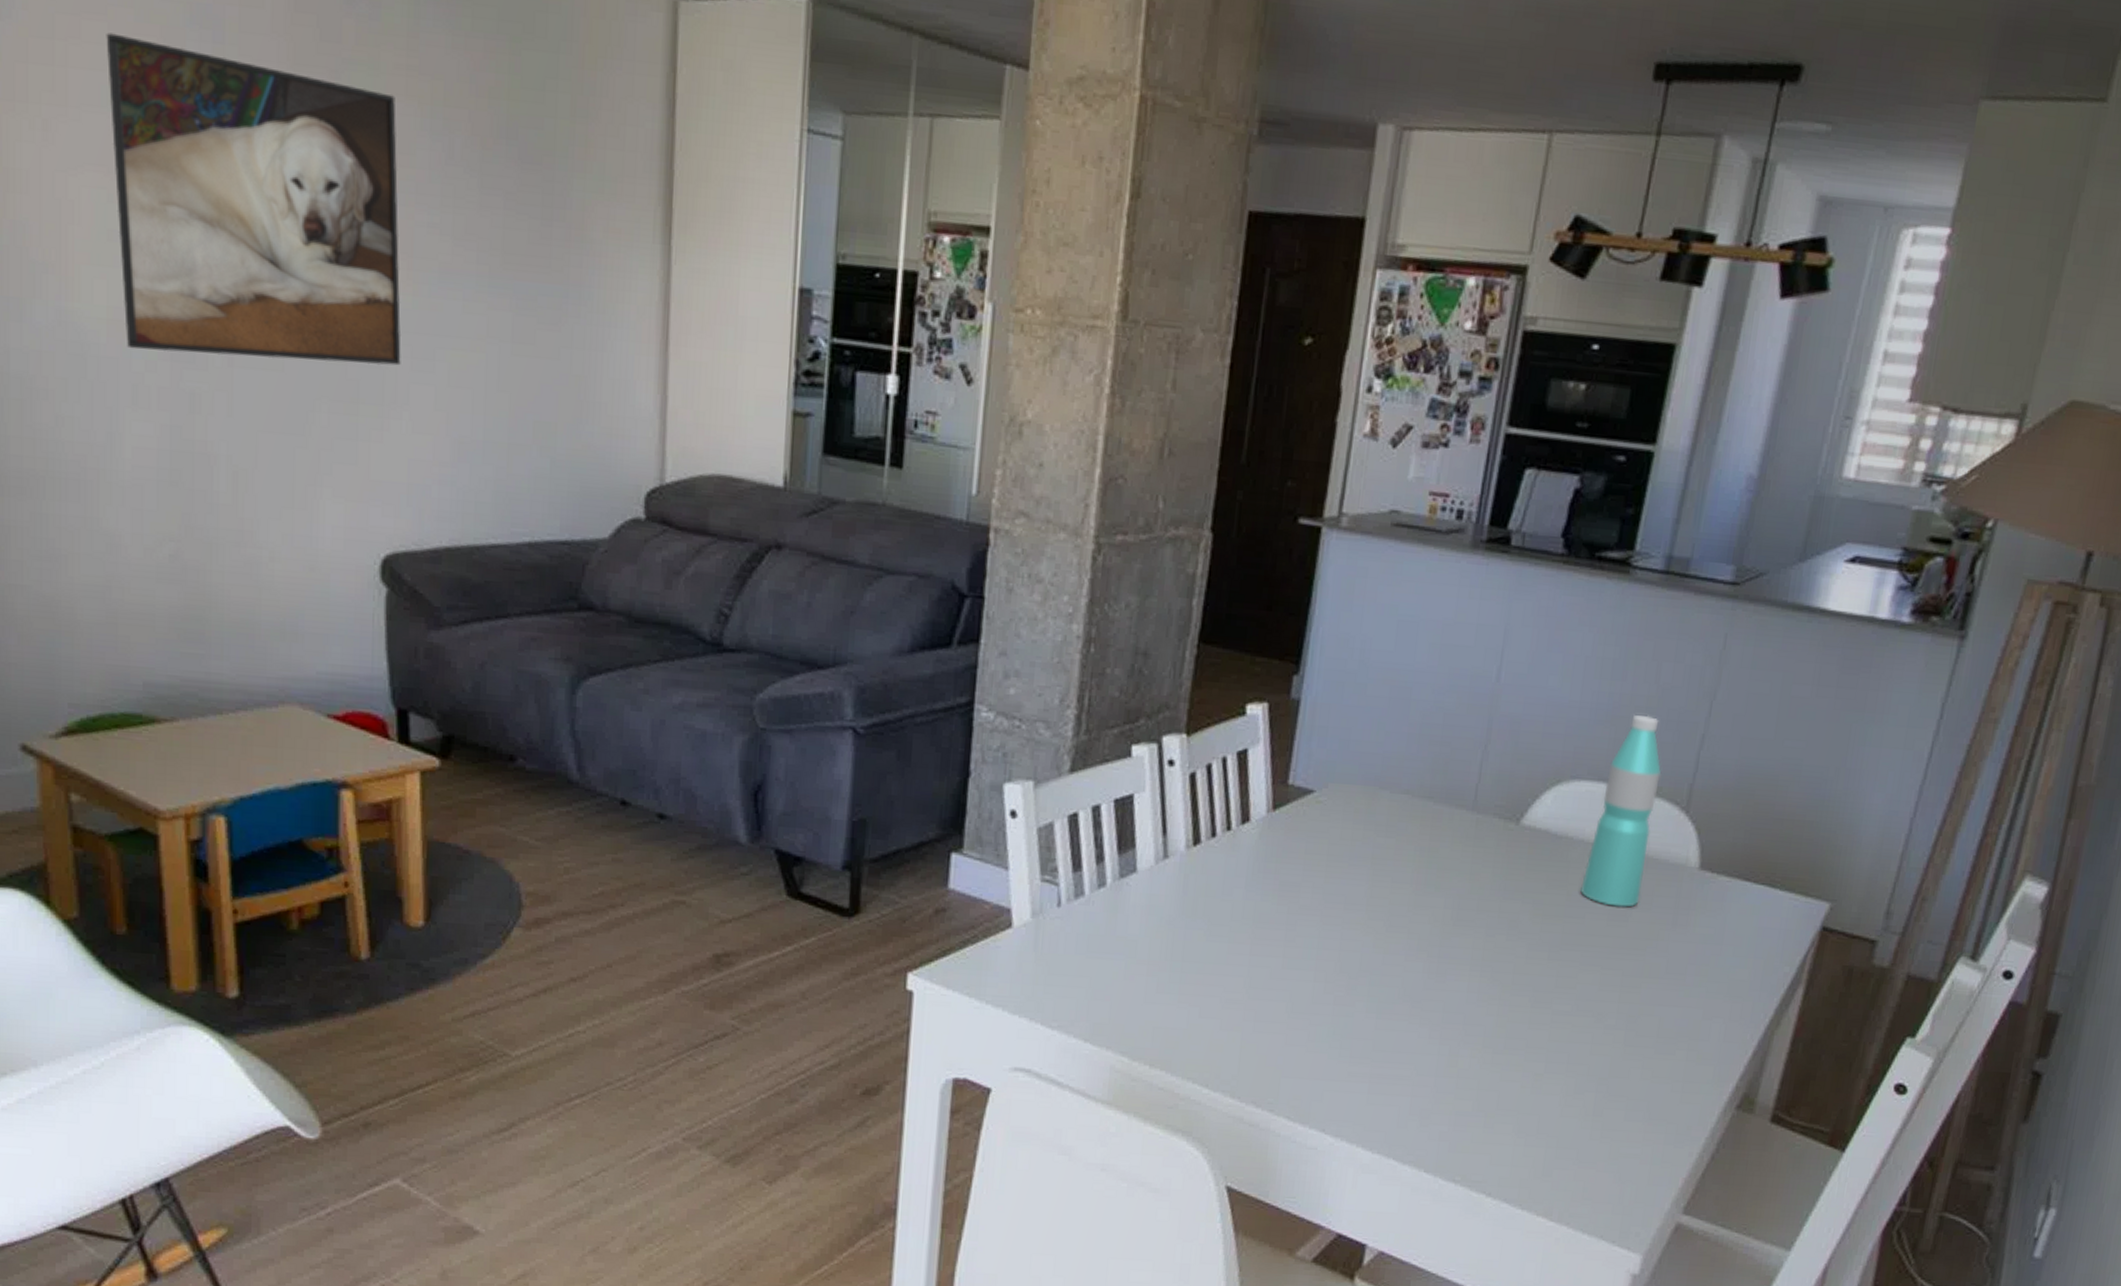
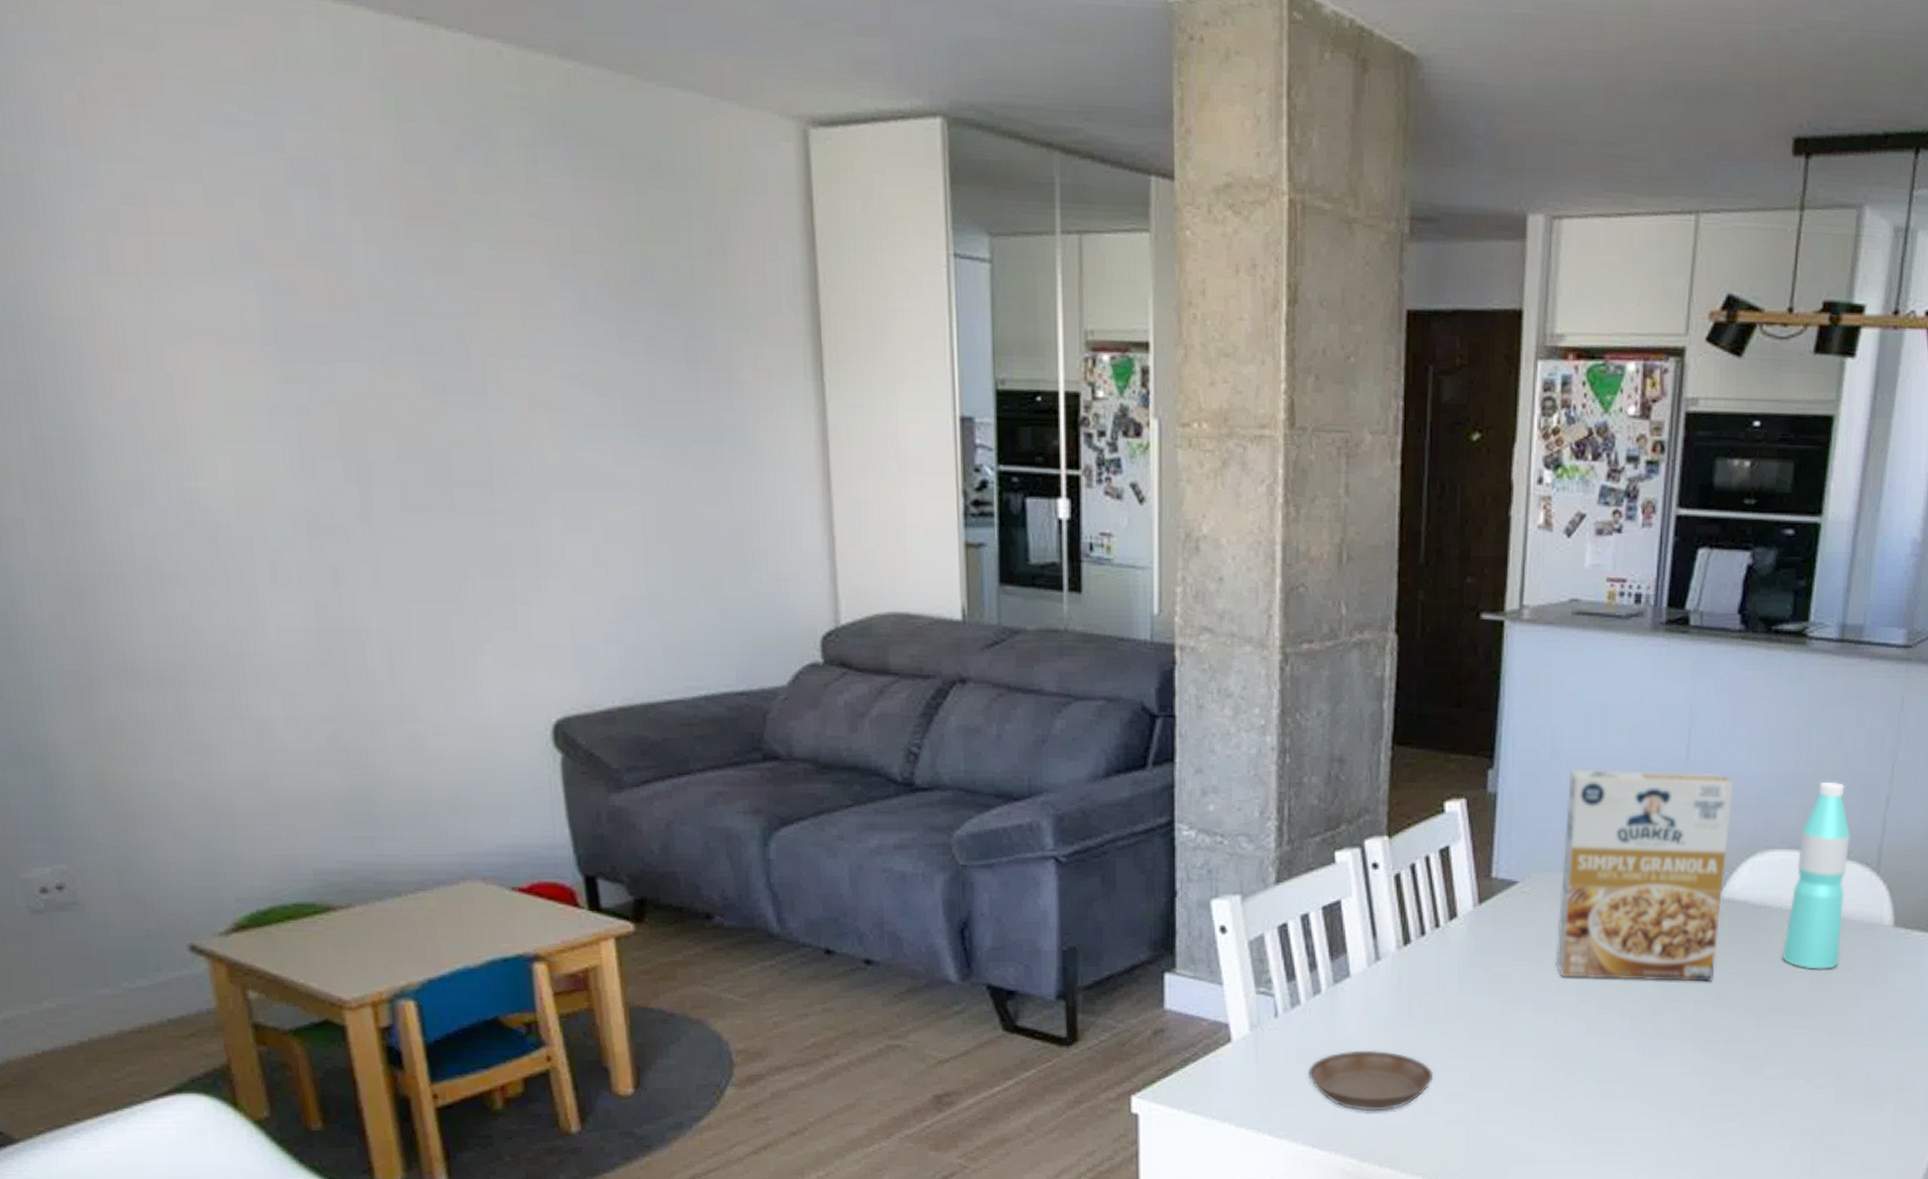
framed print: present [106,32,401,366] -> none [202,195,553,526]
saucer: none [1086,946,1213,1012] -> present [1308,1050,1434,1111]
cereal box: none [1346,681,1544,910] -> present [1556,769,1734,982]

